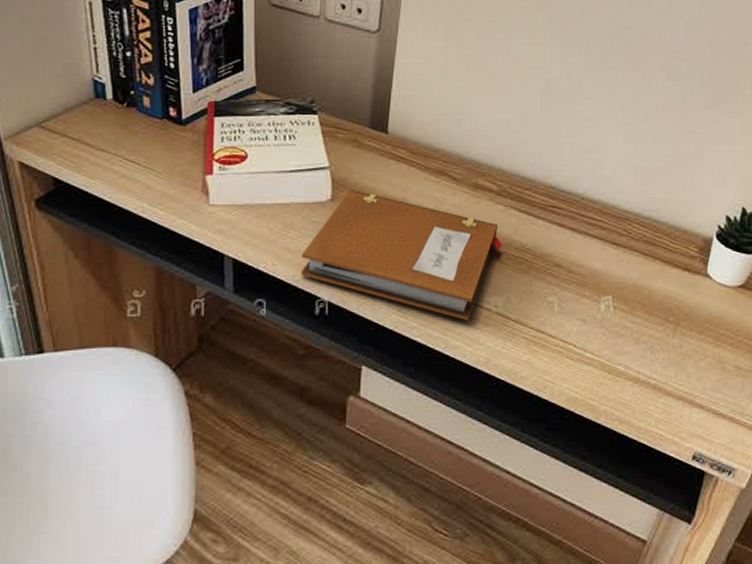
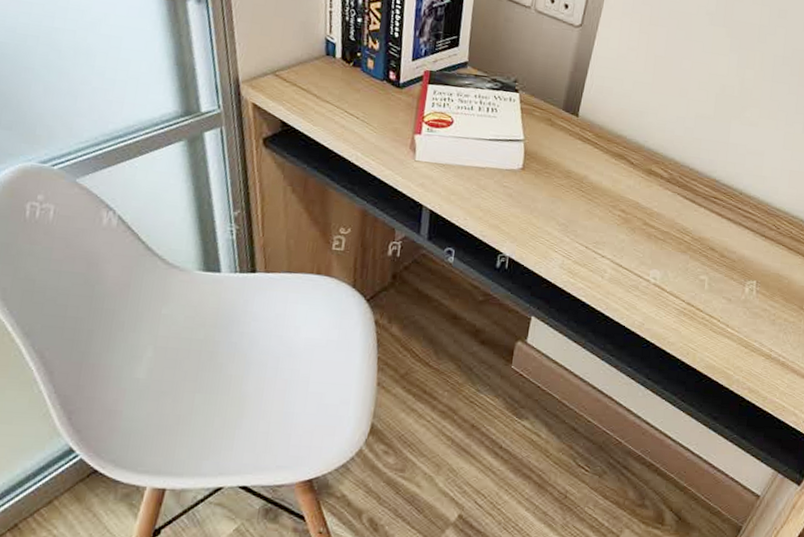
notebook: present [301,190,503,320] -> none [488,162,667,288]

